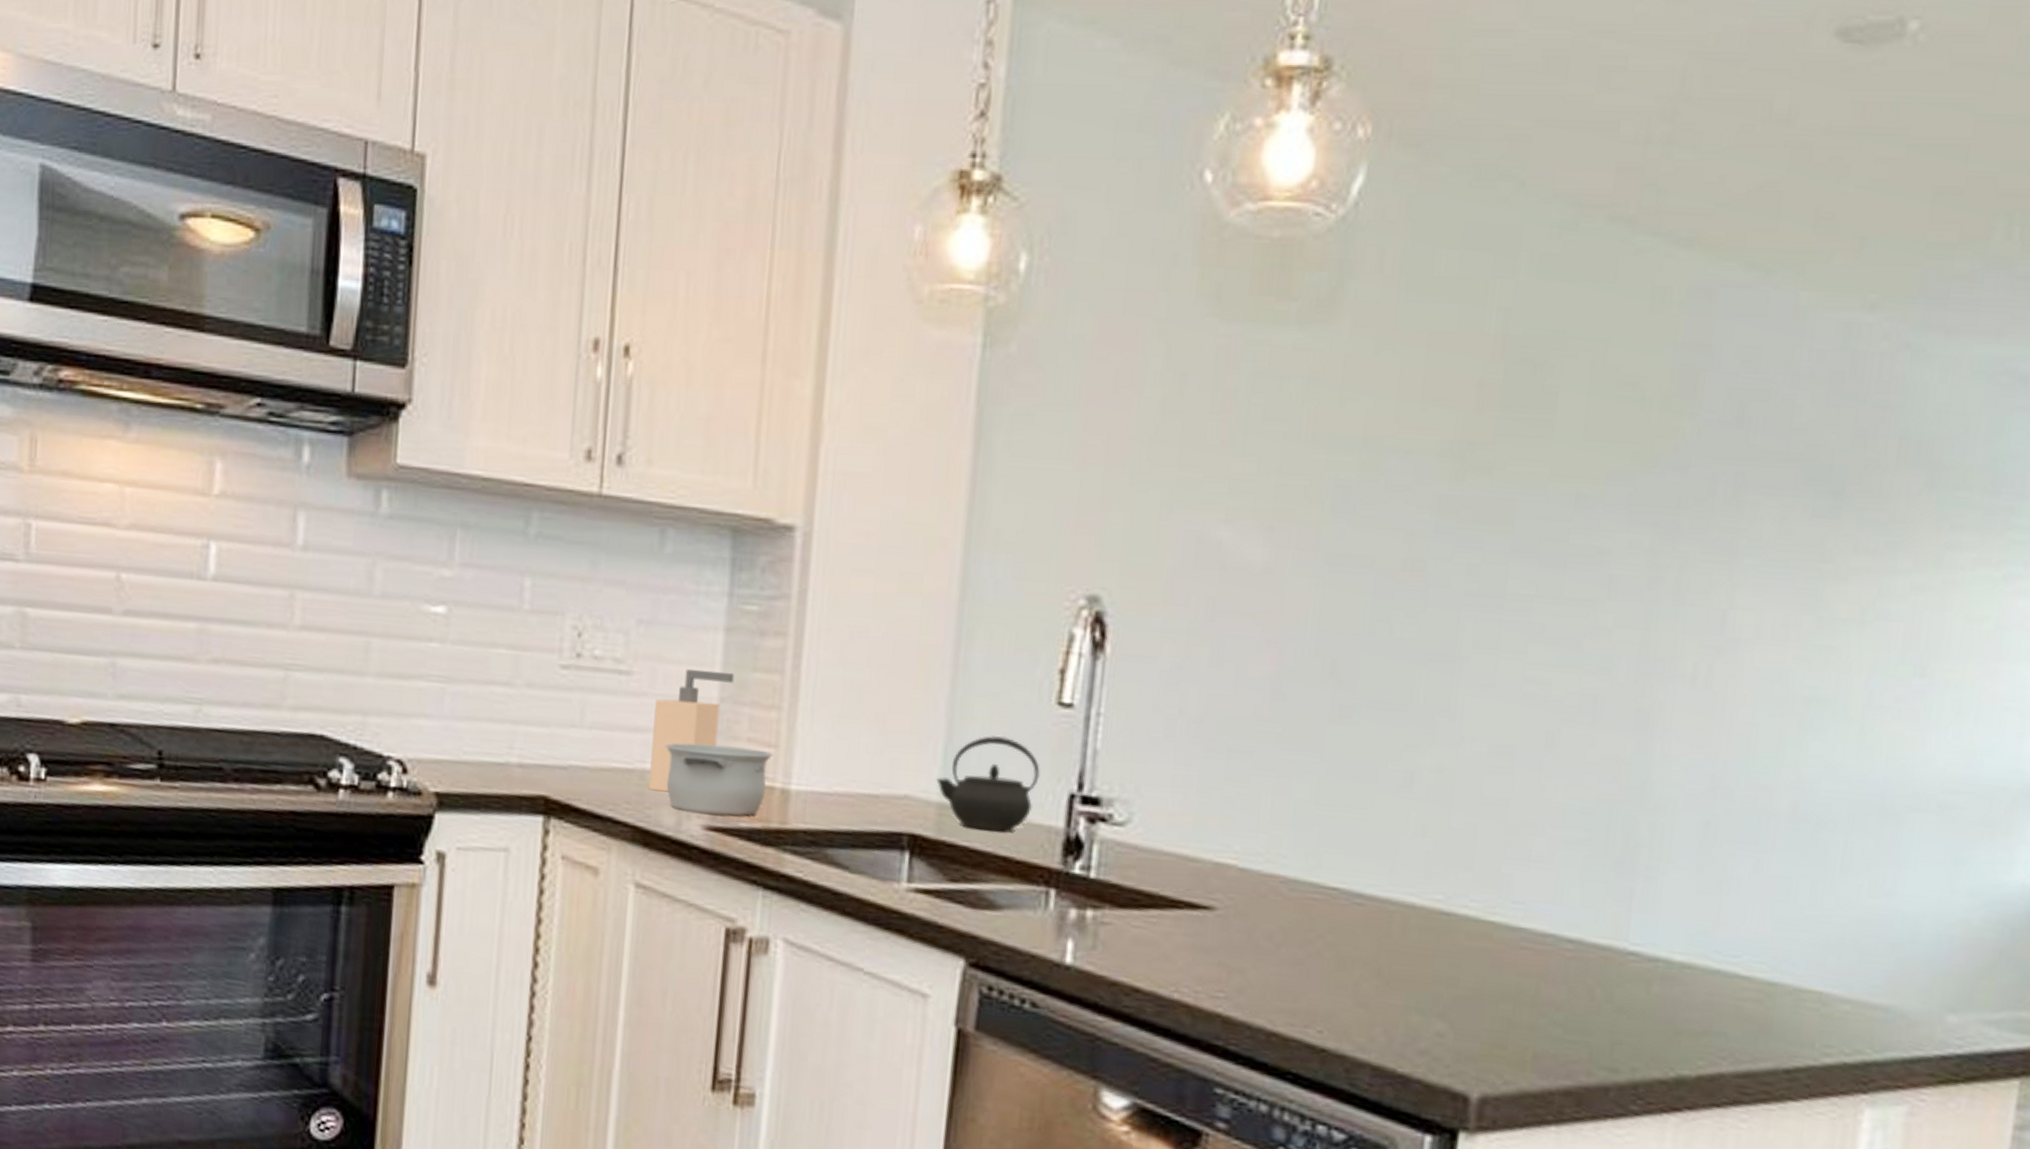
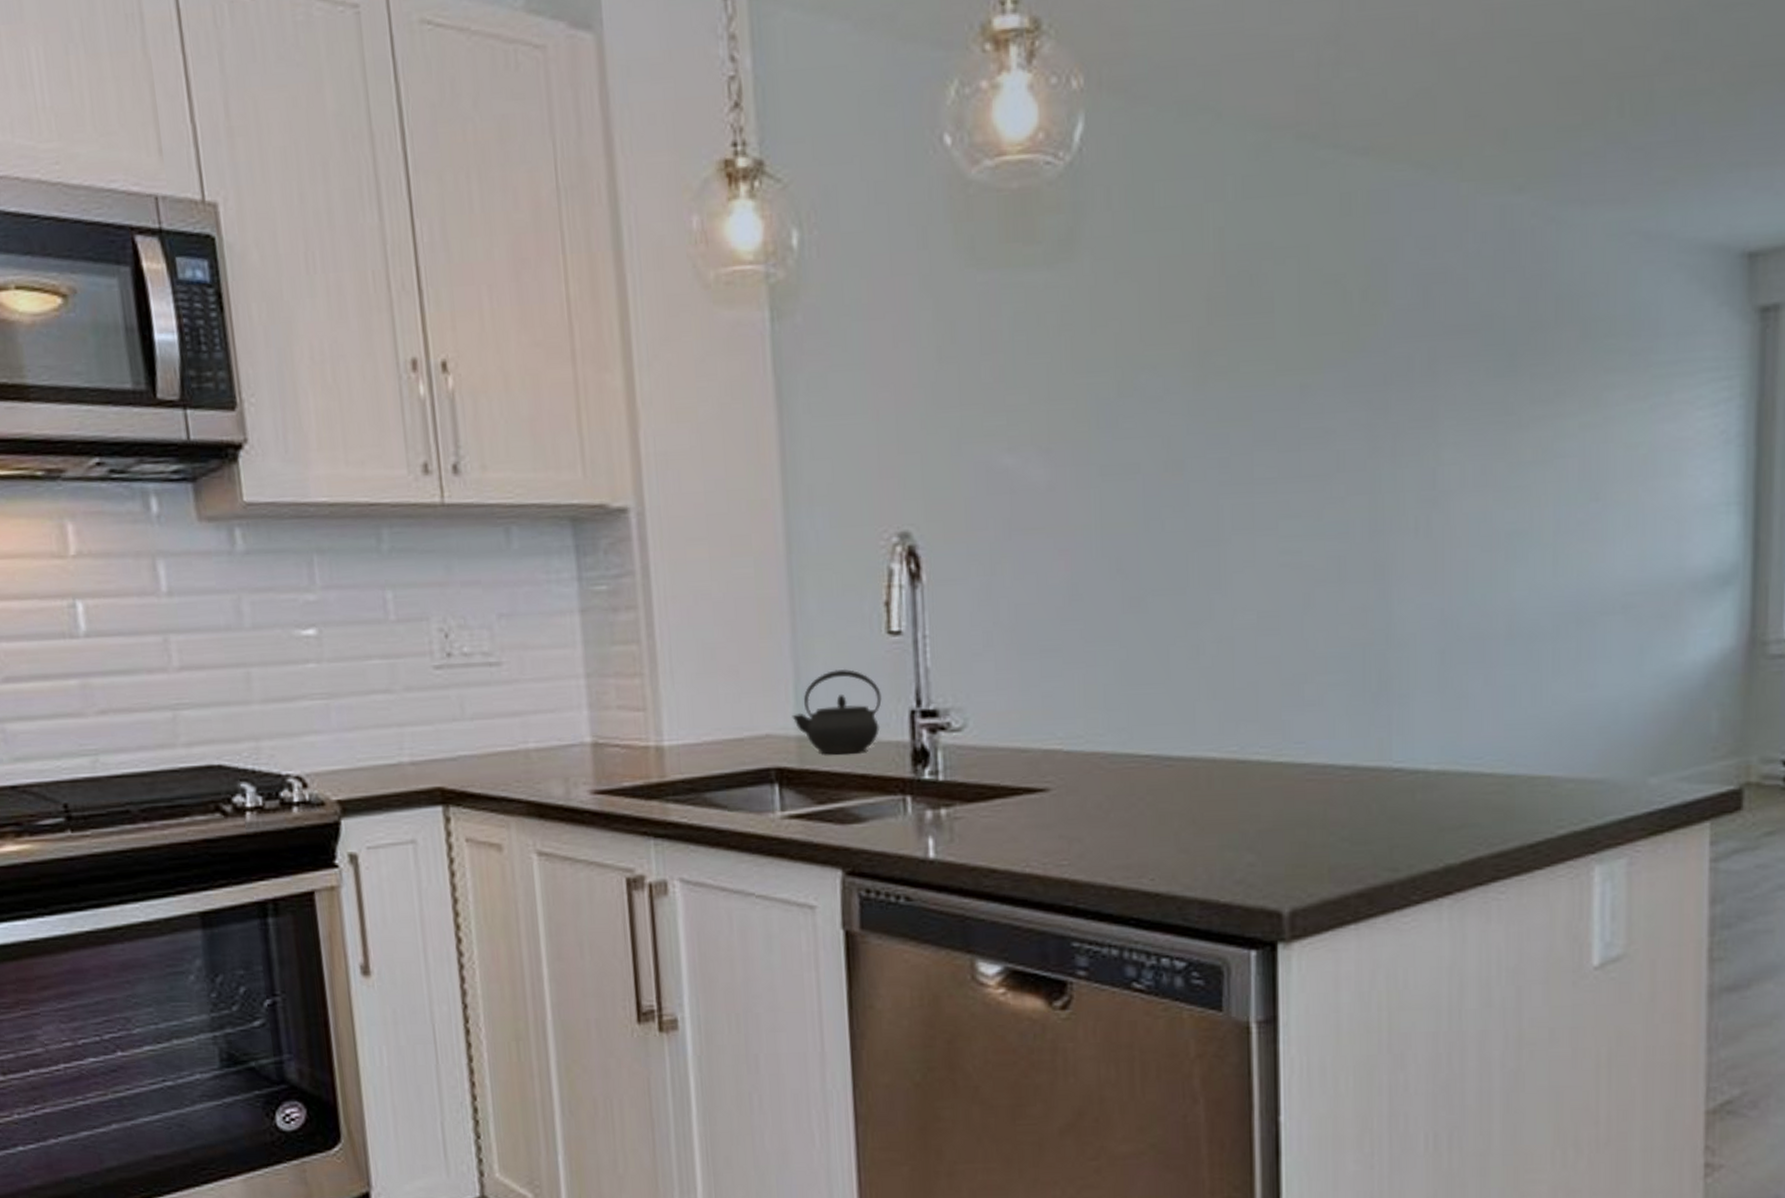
soap dispenser: present [649,668,735,792] -> none [527,649,596,767]
cooking pot: present [665,743,774,816] -> none [543,714,643,781]

